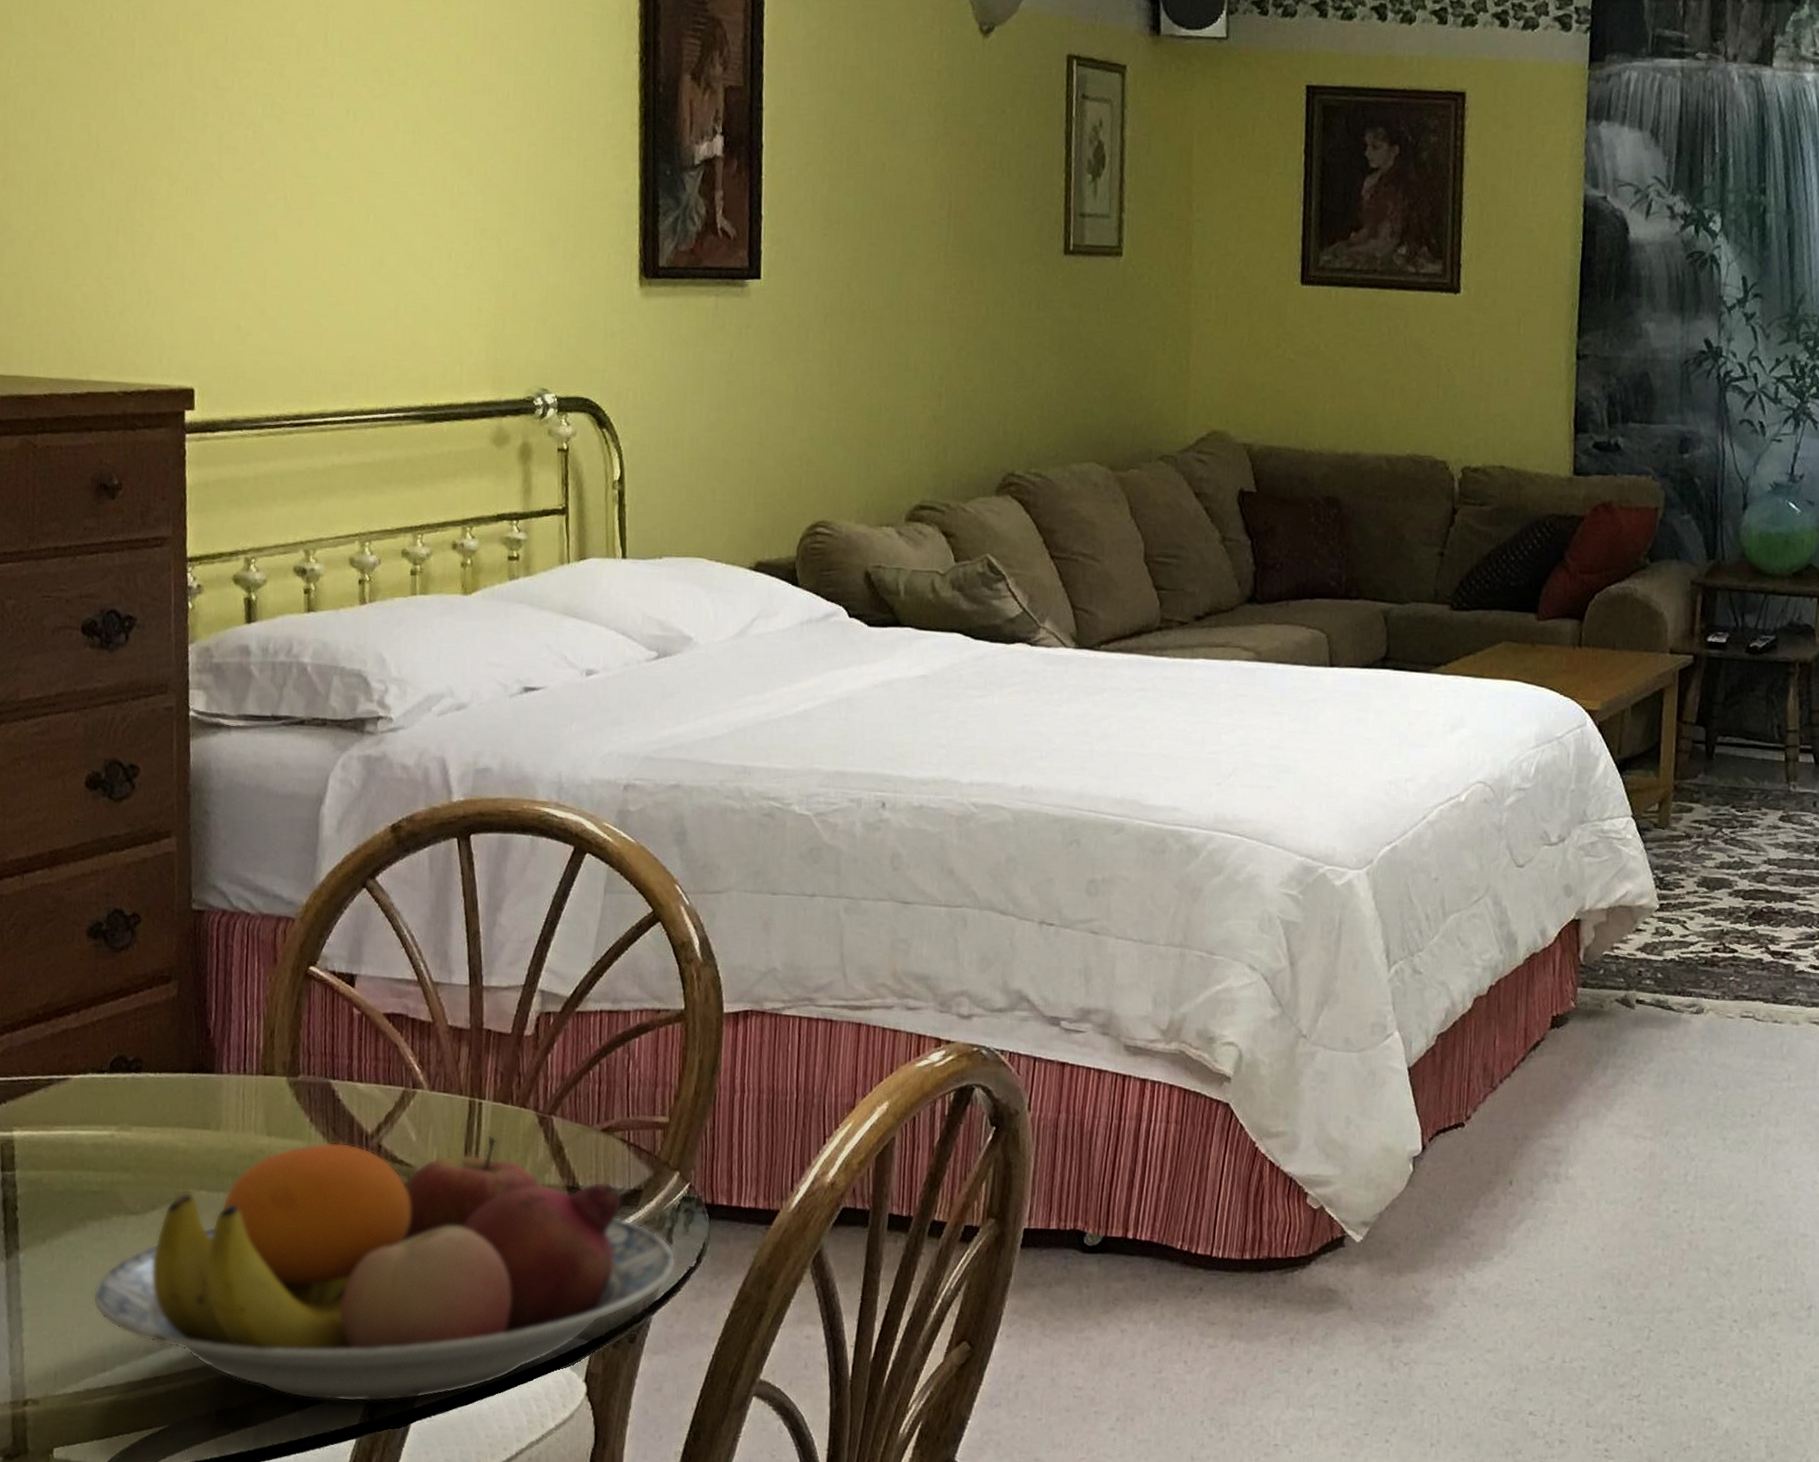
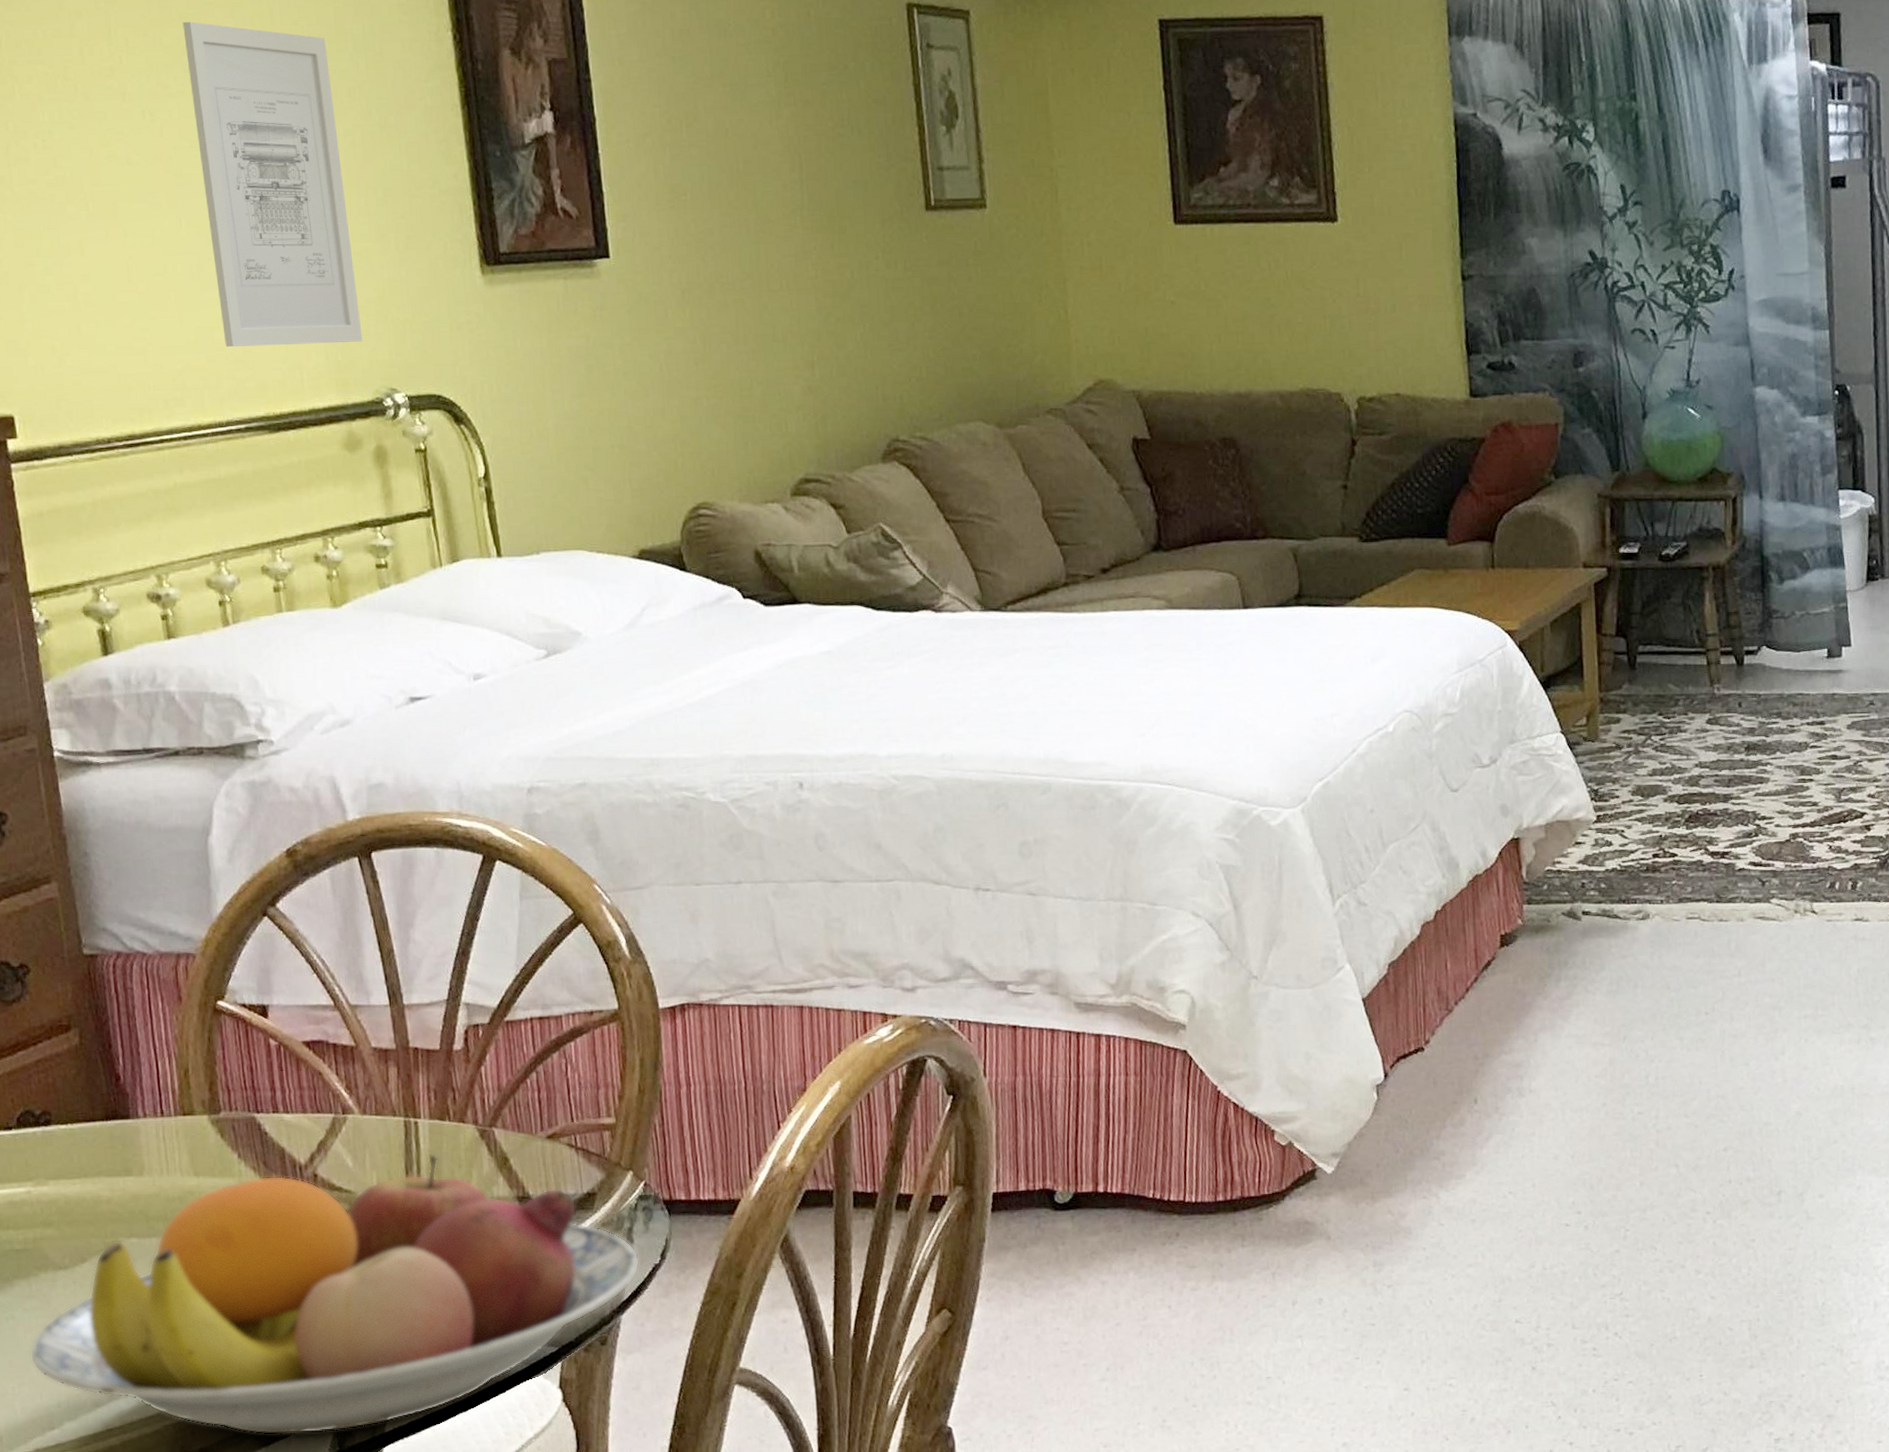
wall art: none [393,29,522,342] -> present [182,21,363,347]

